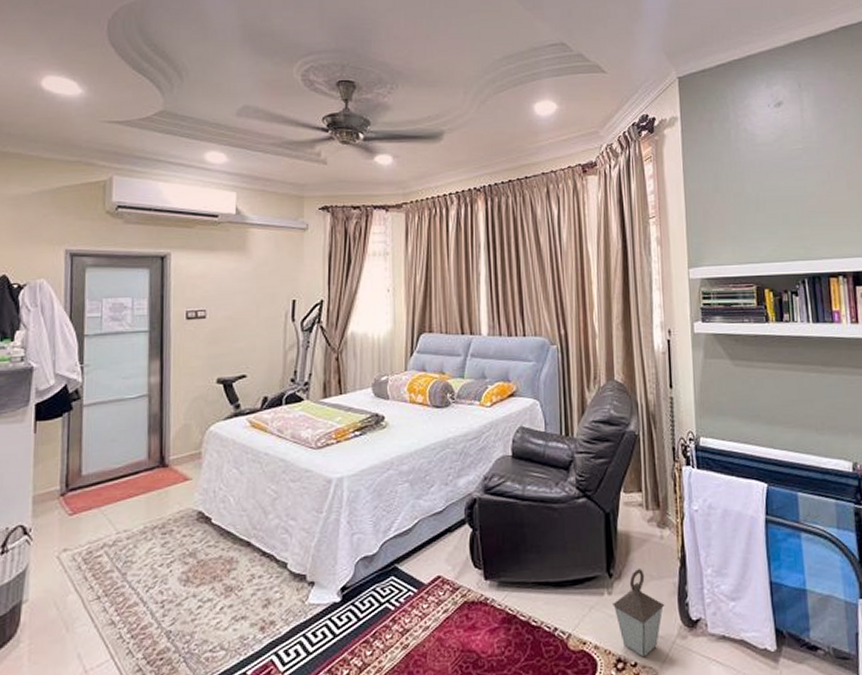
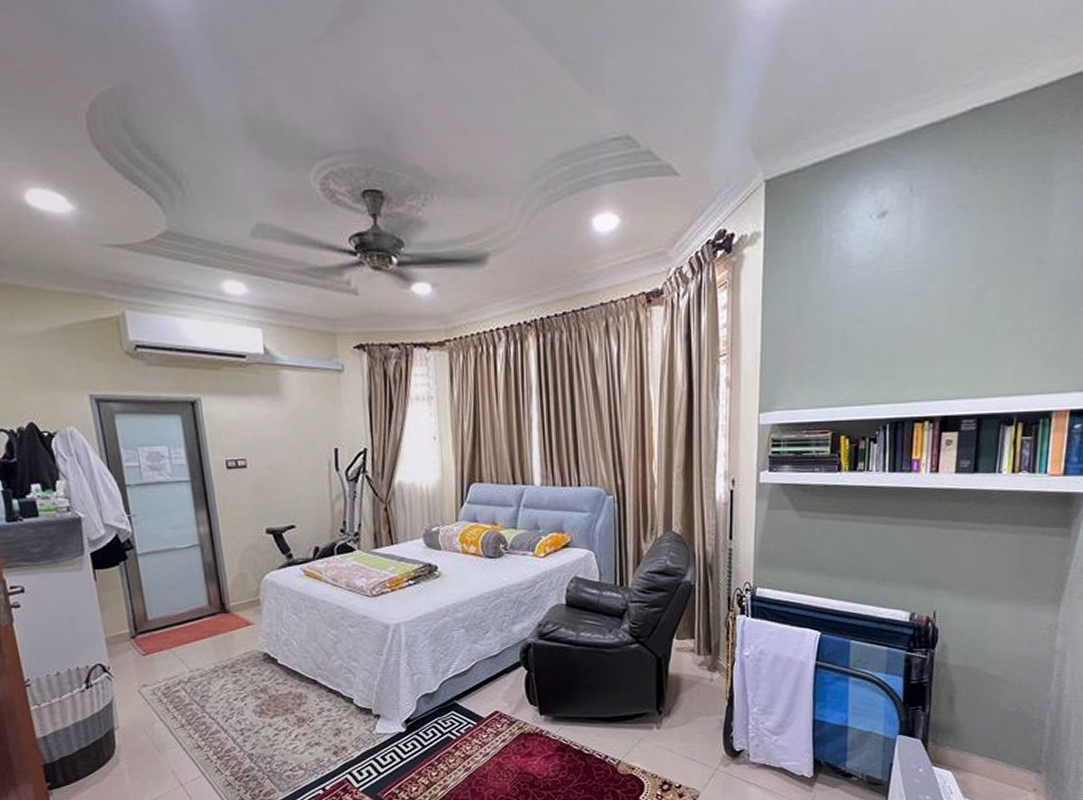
lantern: present [613,568,665,658] -> none [661,706,711,781]

